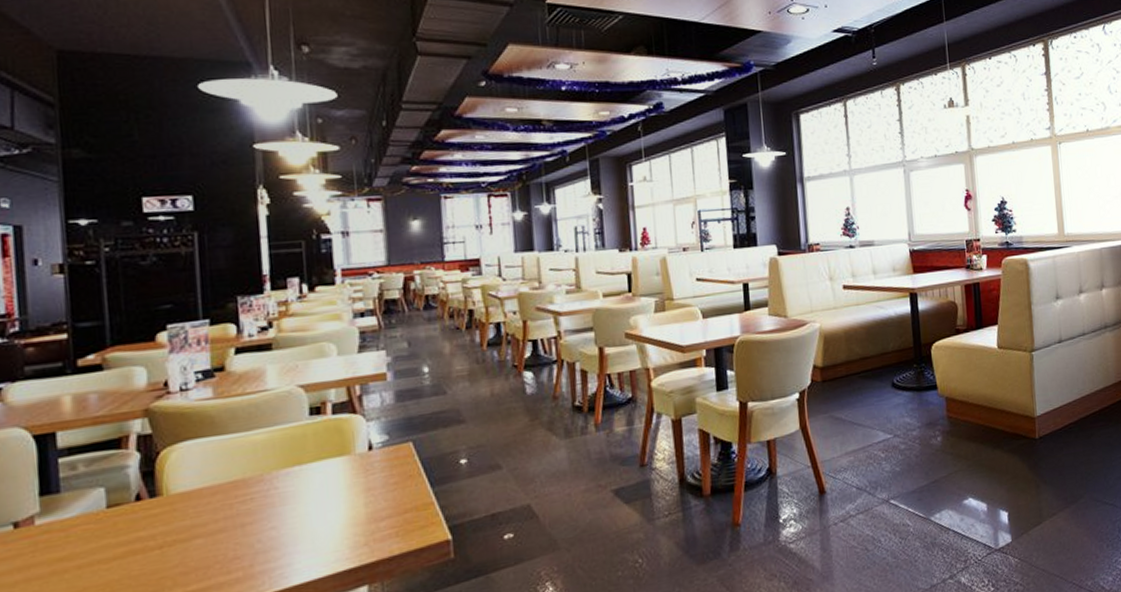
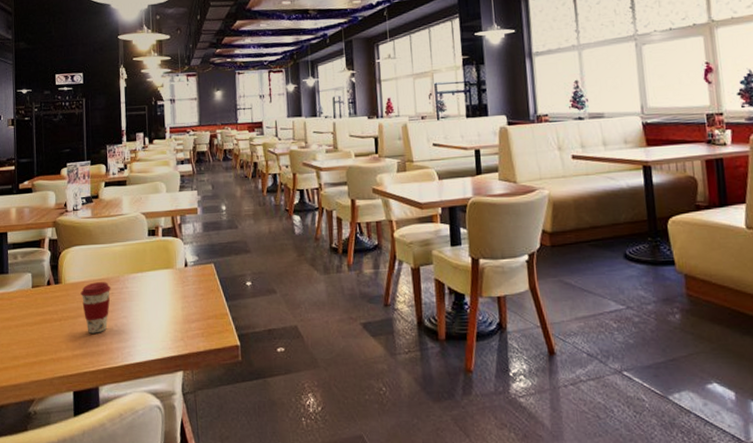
coffee cup: none [196,484,250,559] -> present [80,282,111,334]

